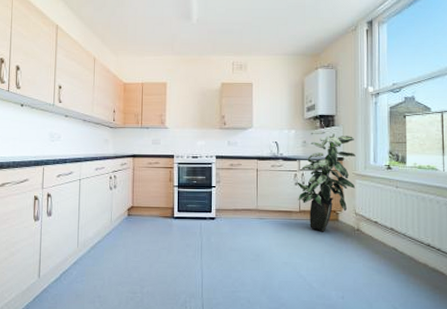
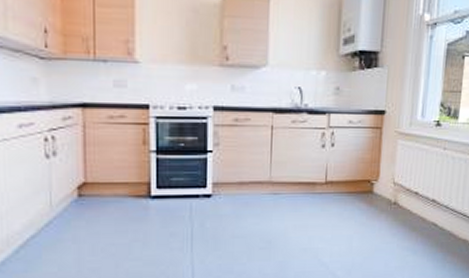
indoor plant: present [297,131,356,232] -> none [324,73,401,208]

